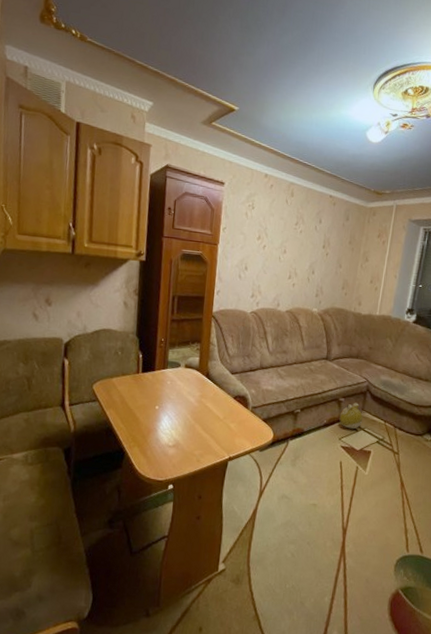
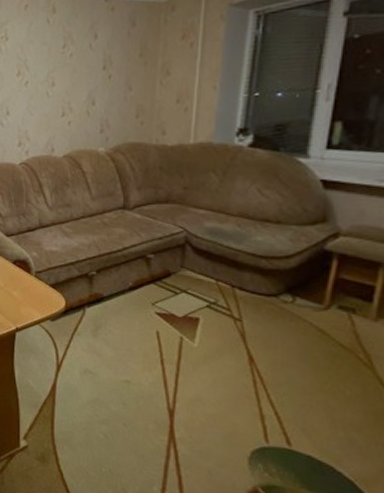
plush toy: present [339,402,363,429] -> none [150,259,182,292]

